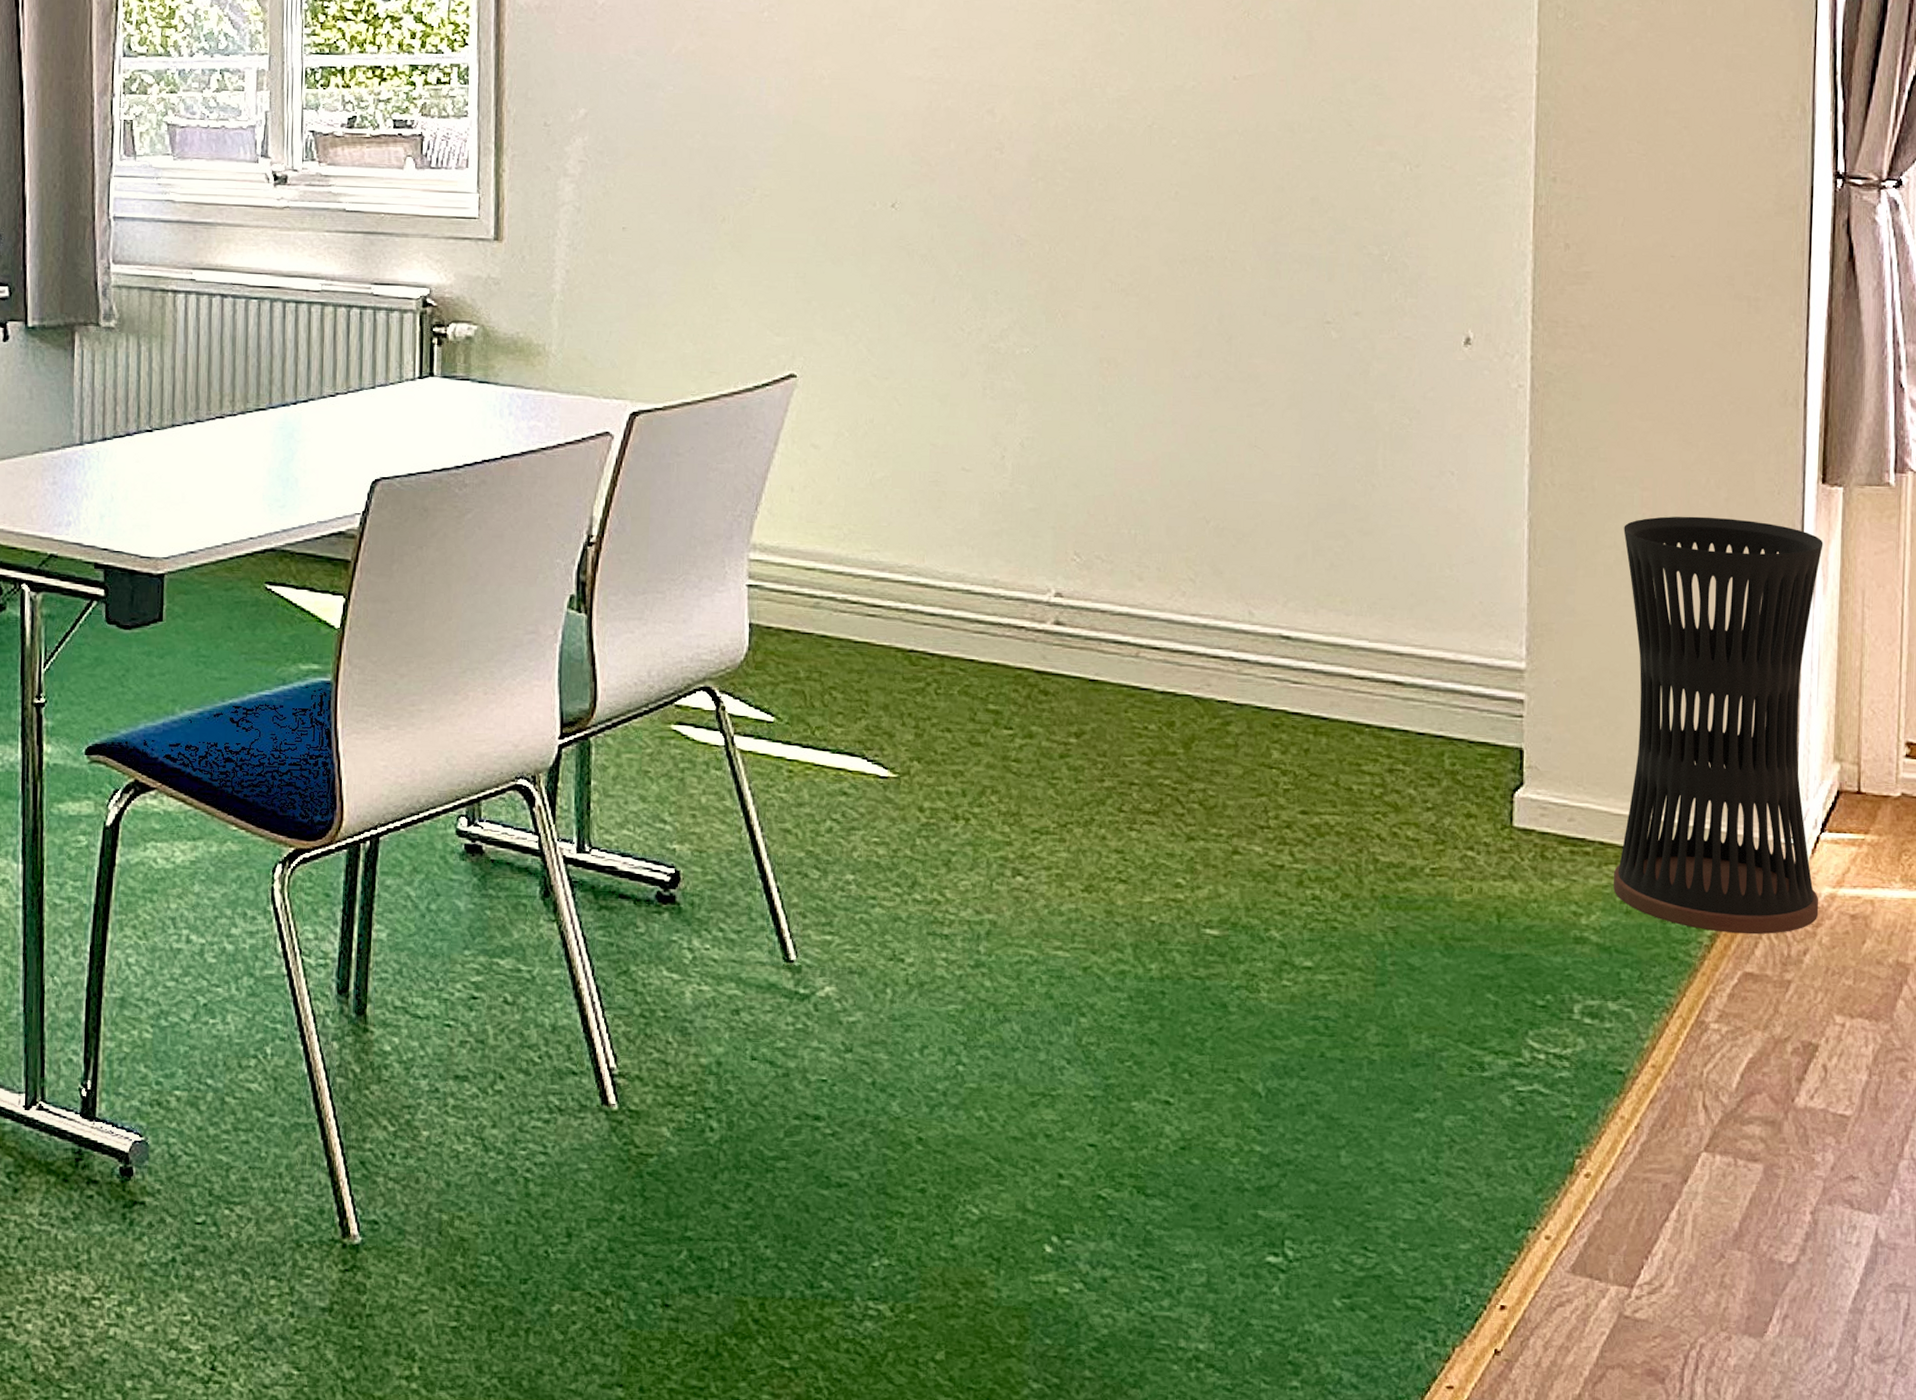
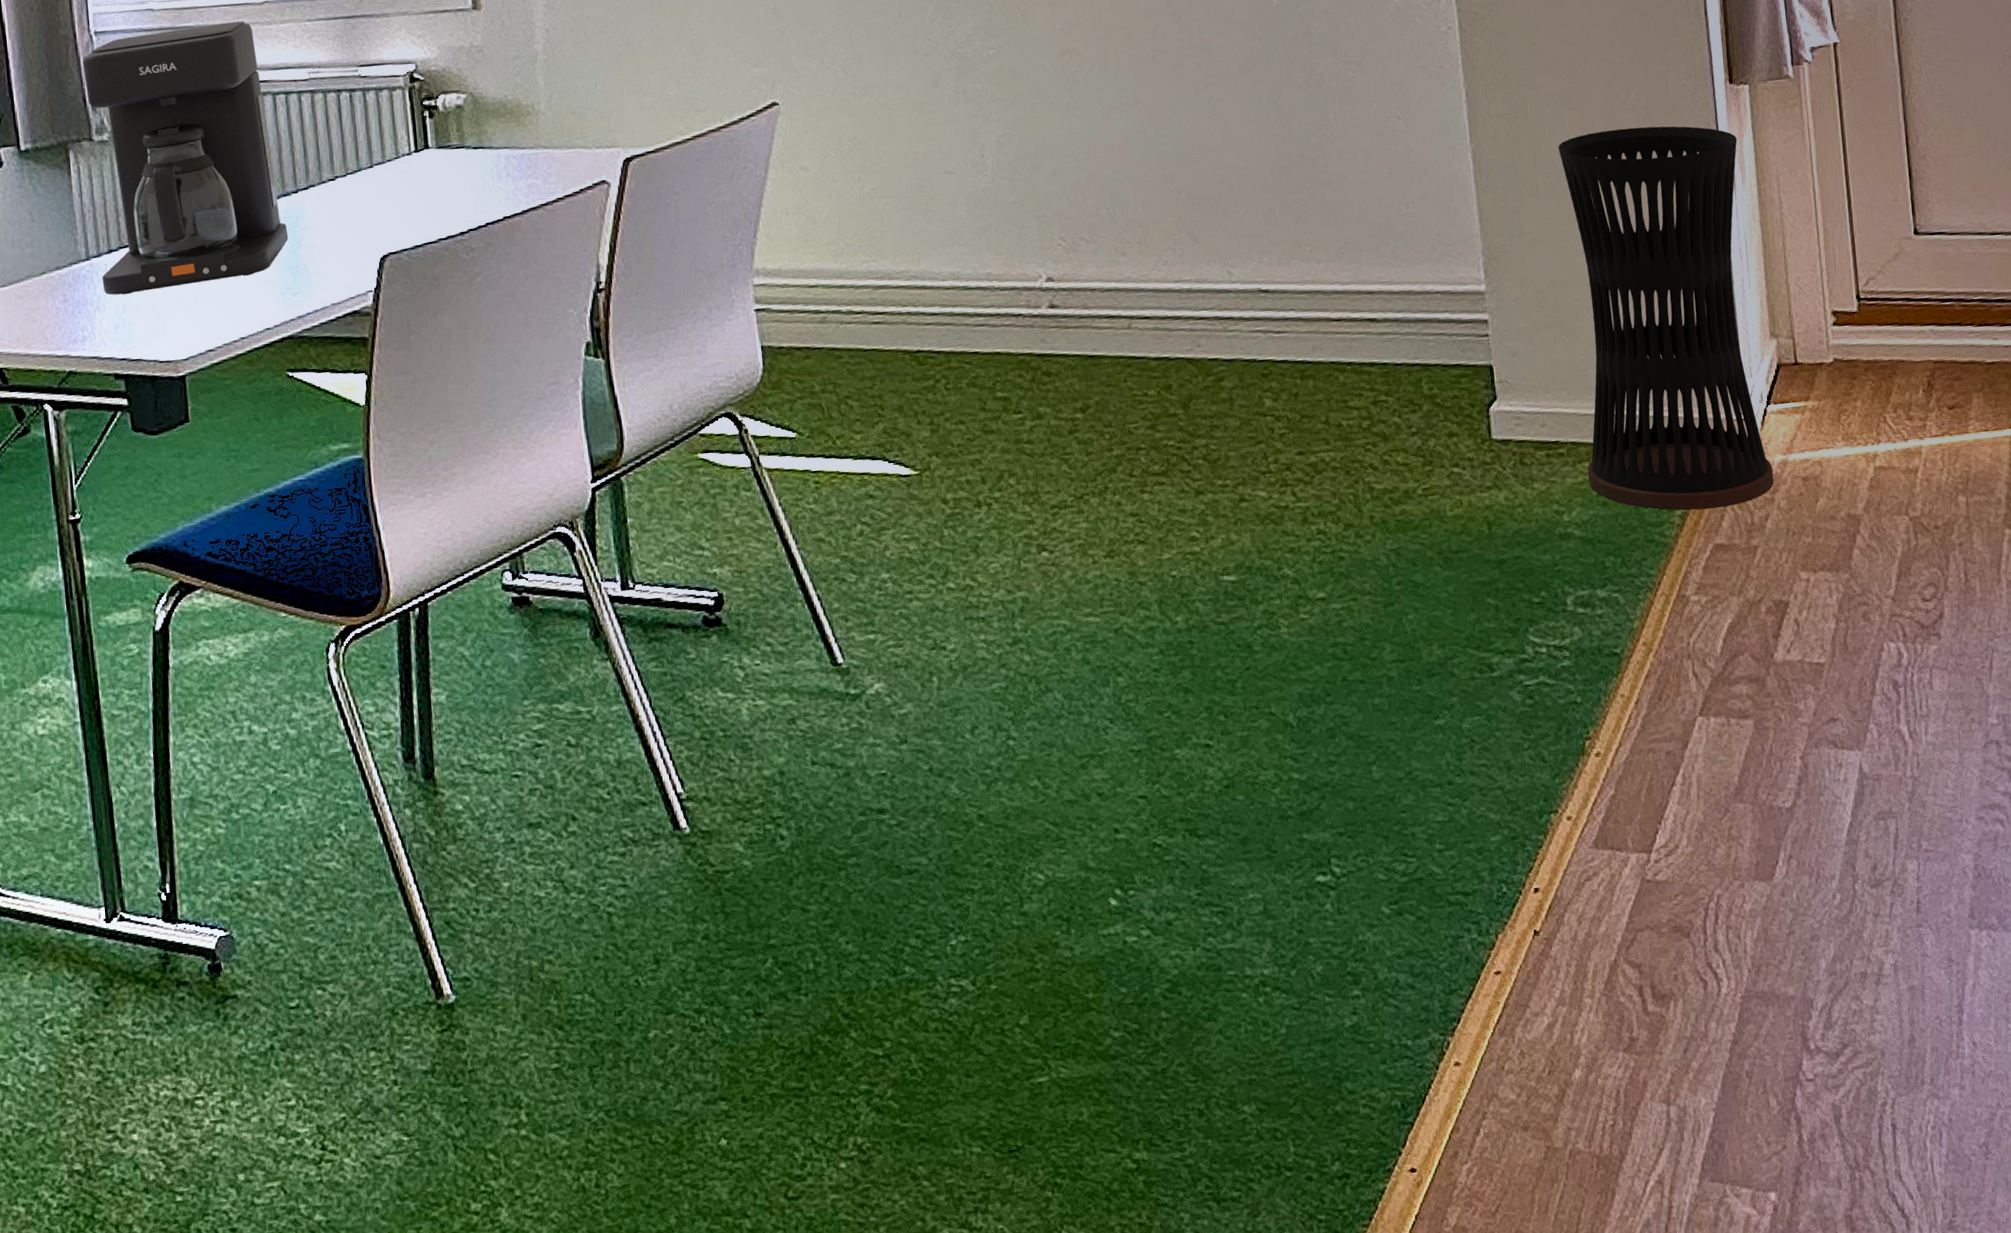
coffee maker: none [93,223,283,485] -> present [82,21,289,295]

